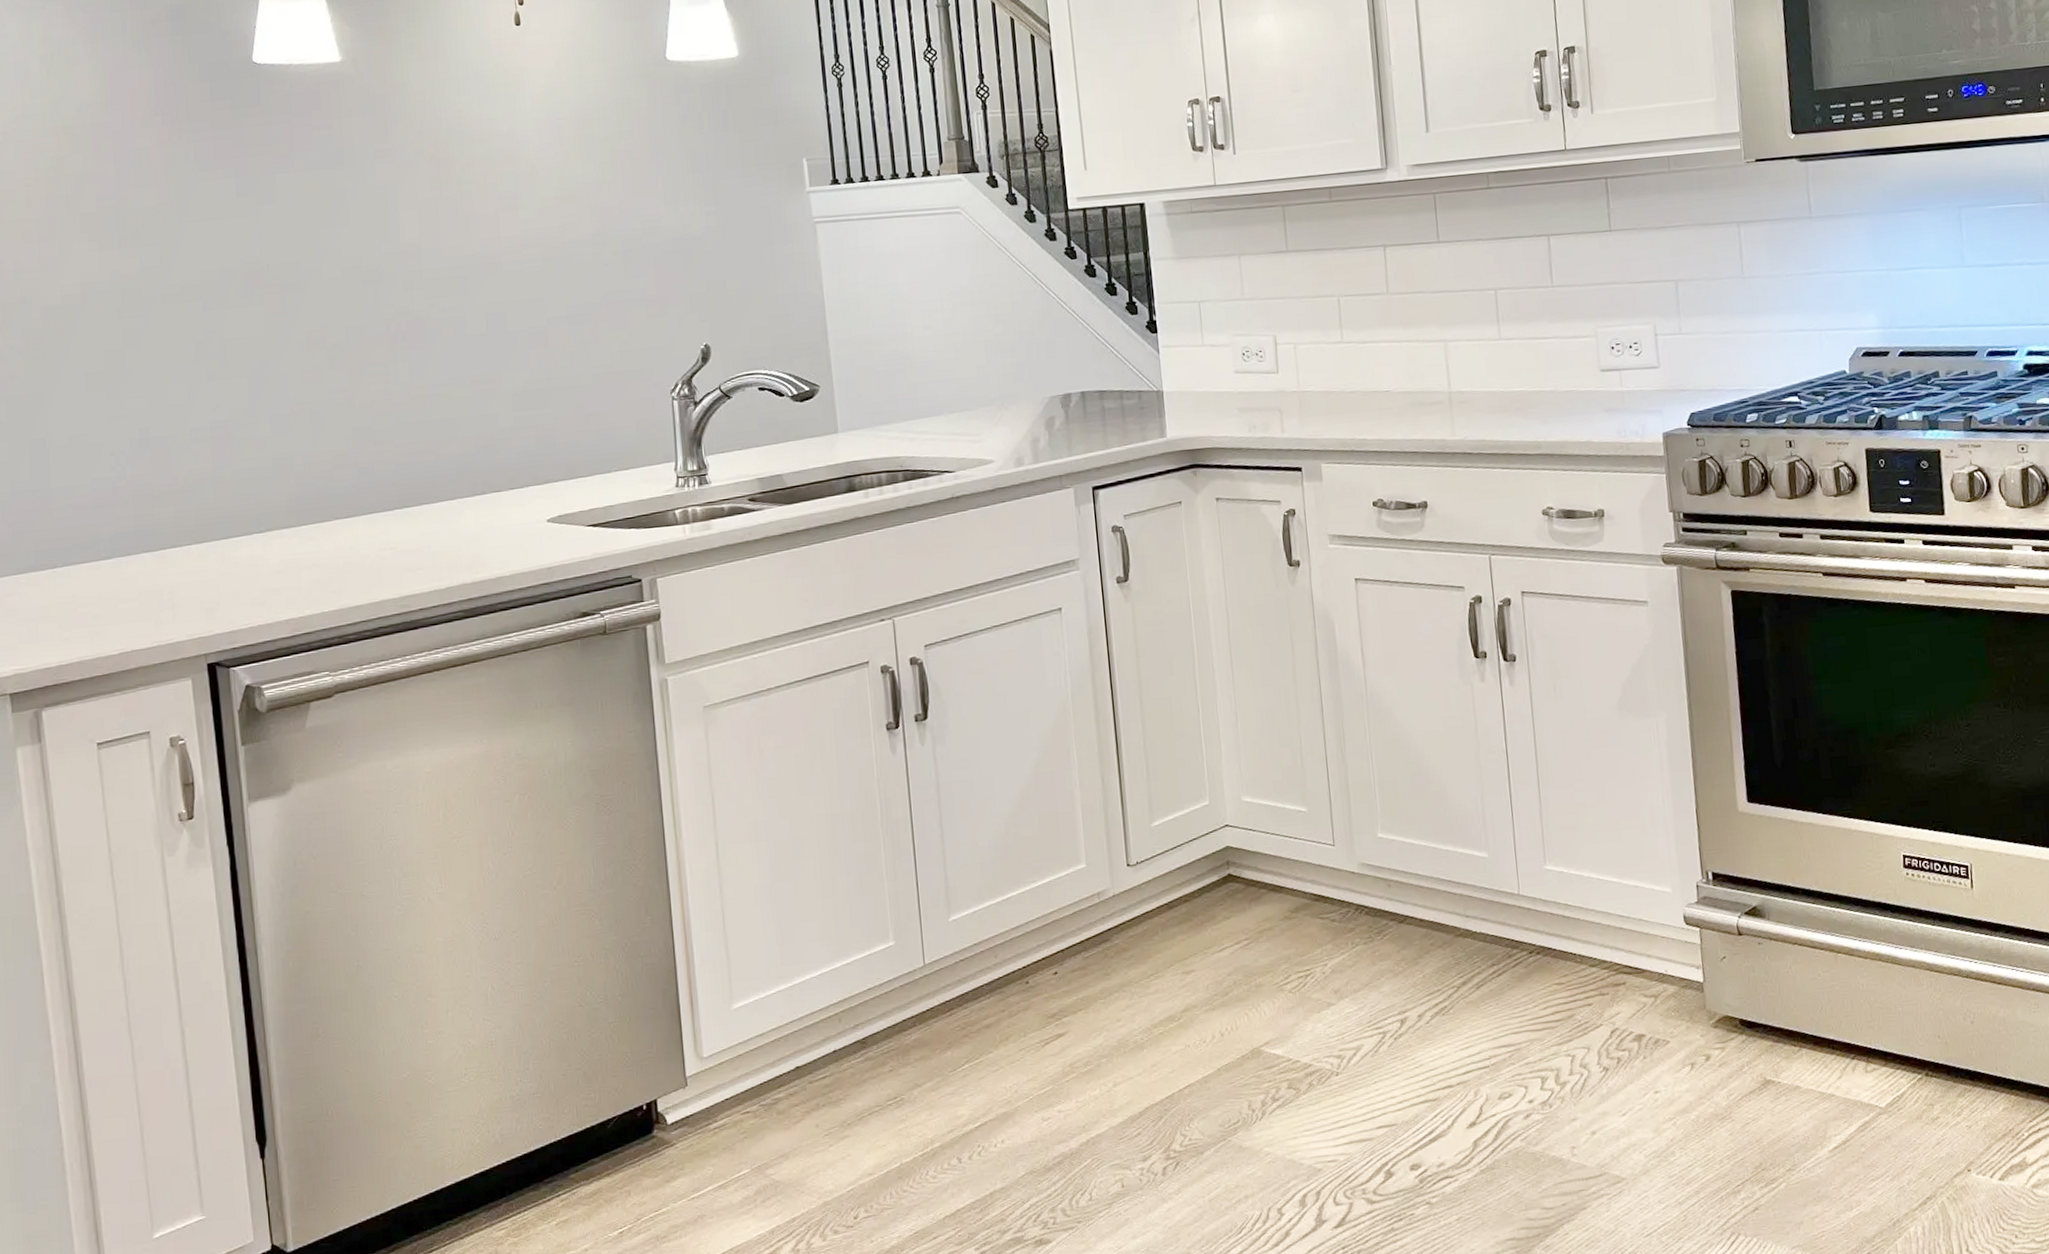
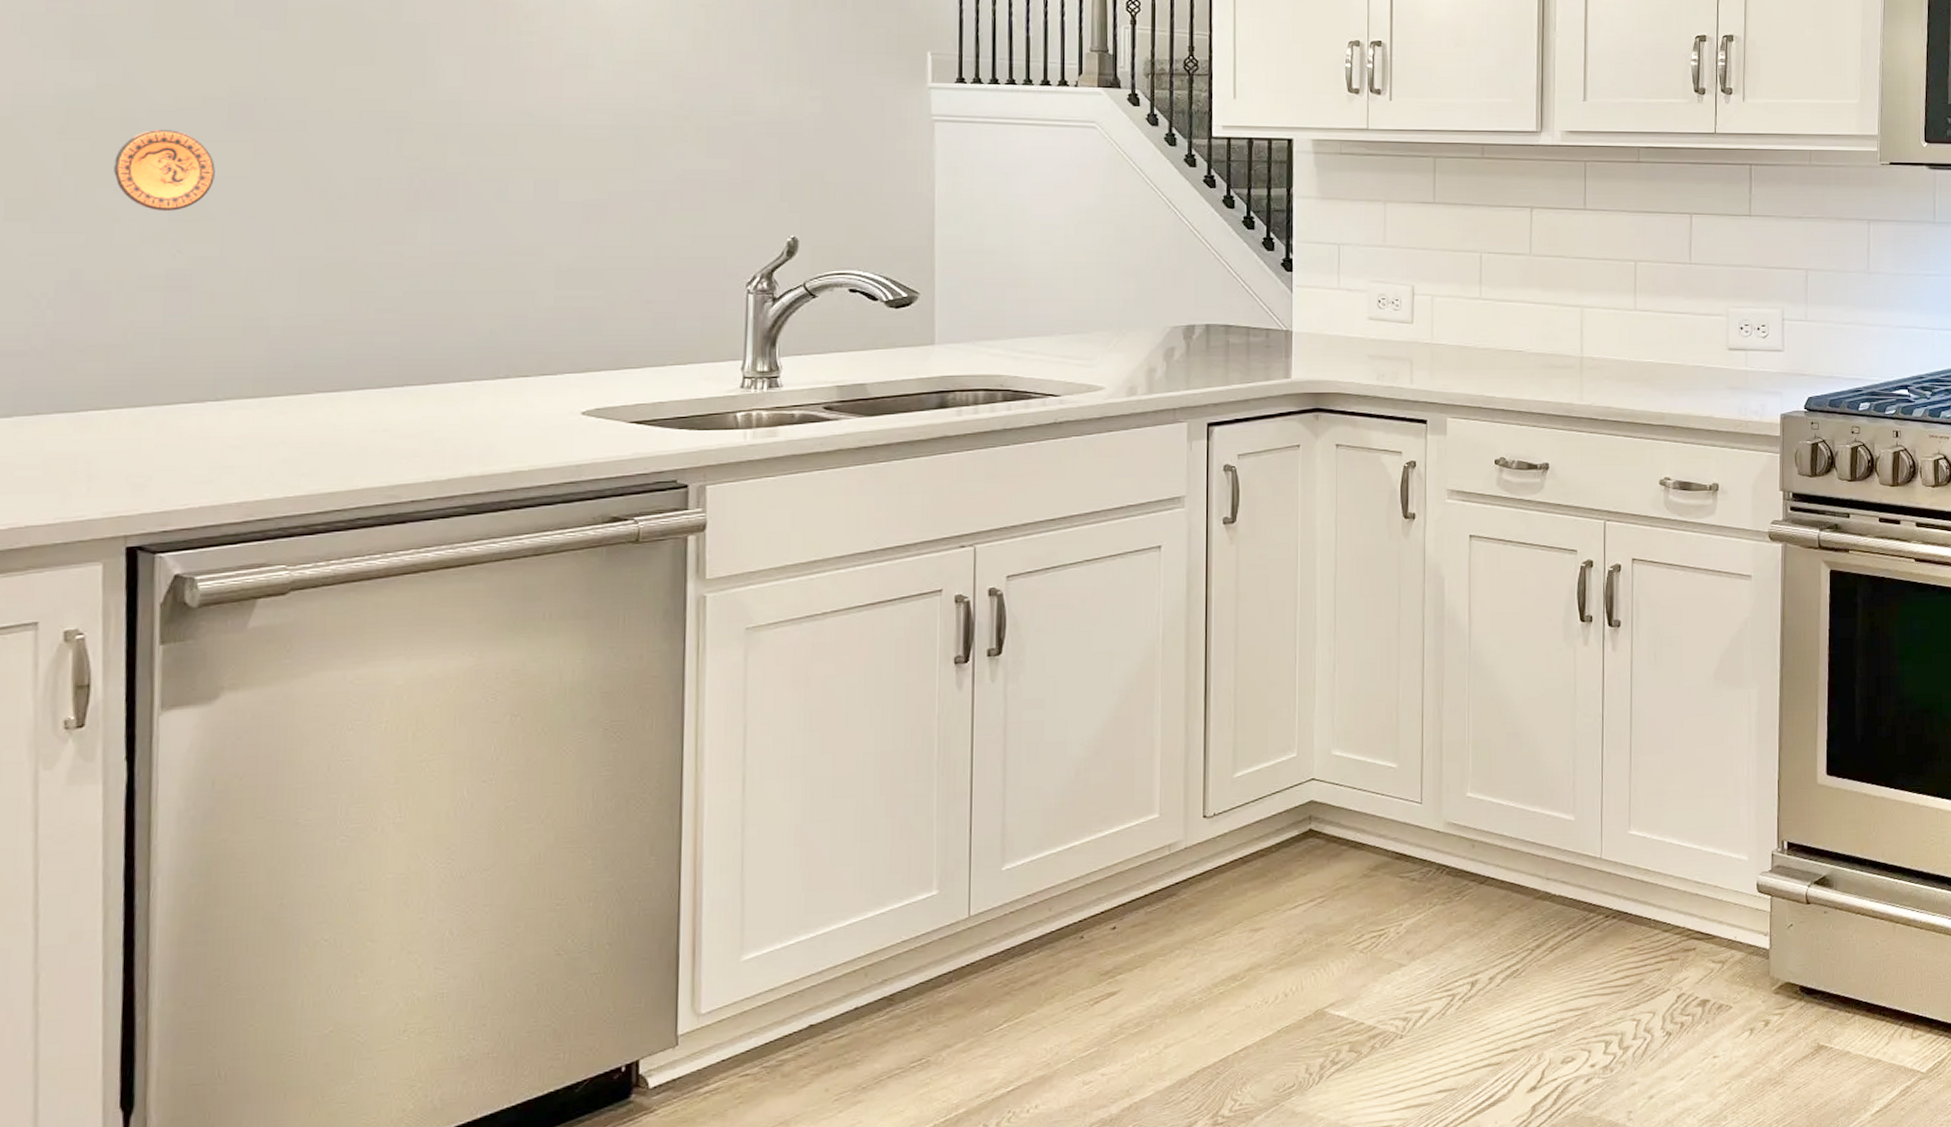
decorative plate: none [161,301,238,372] -> present [114,130,215,211]

